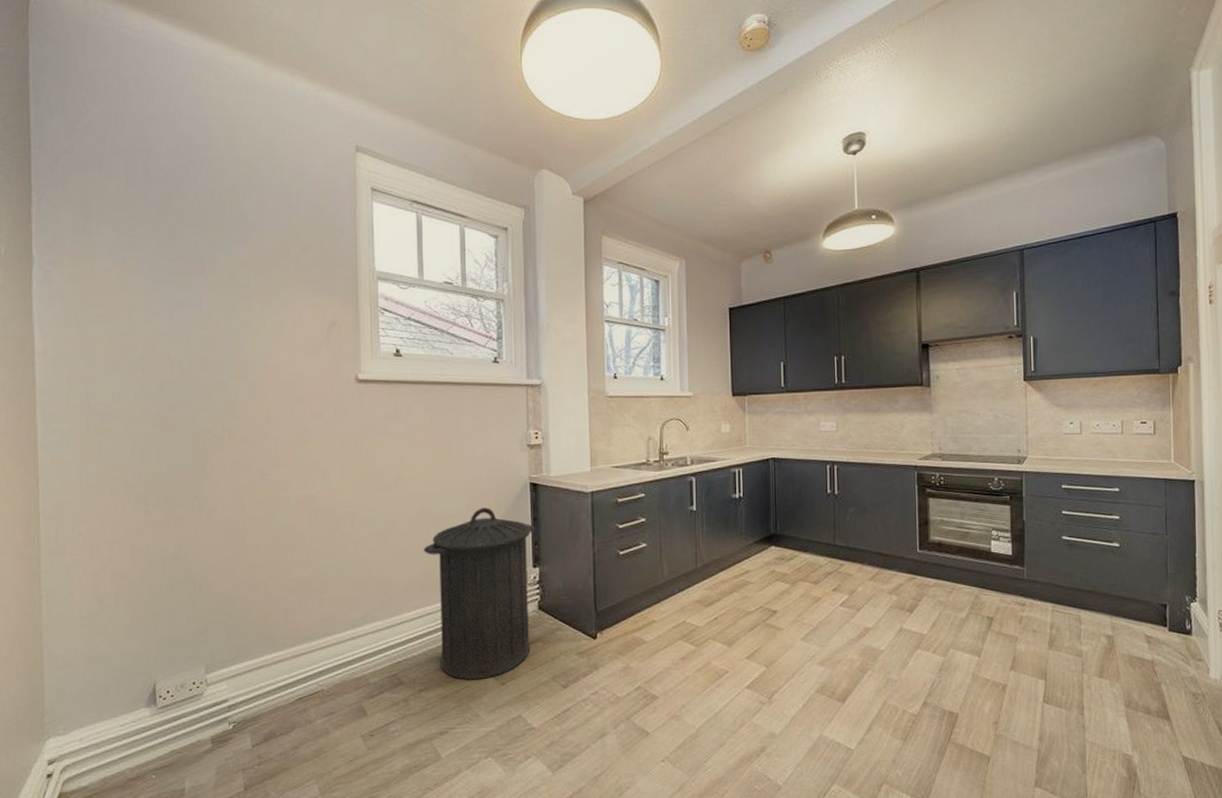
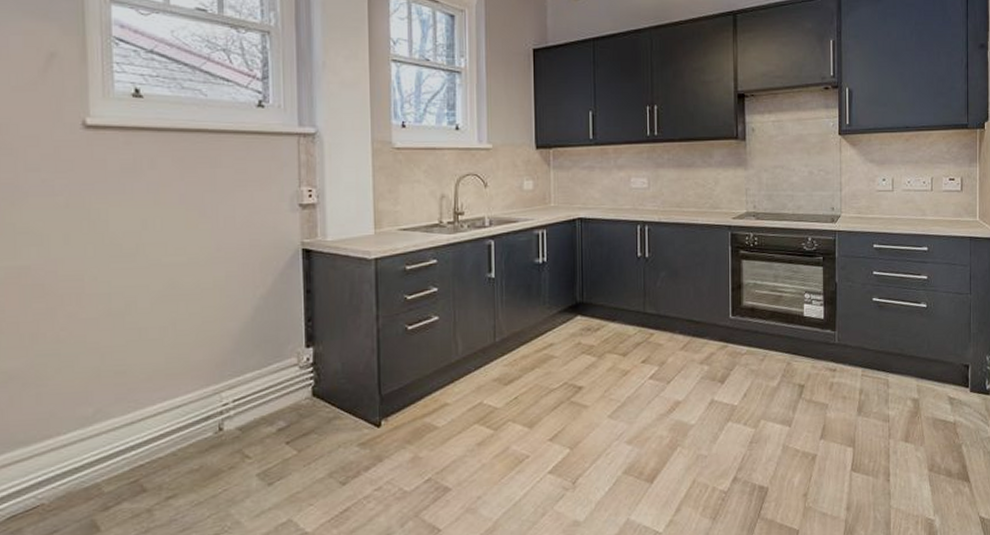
trash can: present [423,507,535,679] -> none [170,279,308,482]

